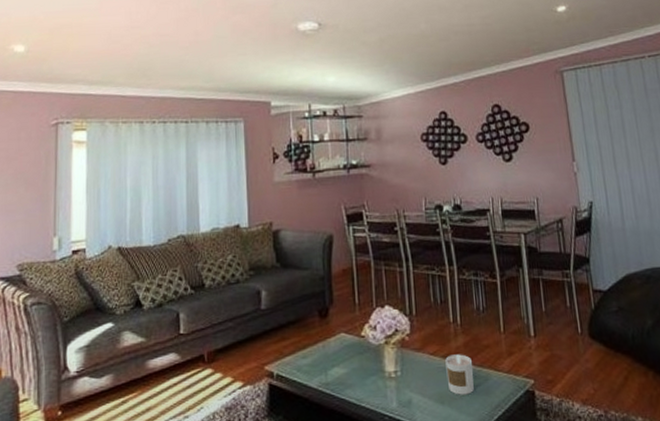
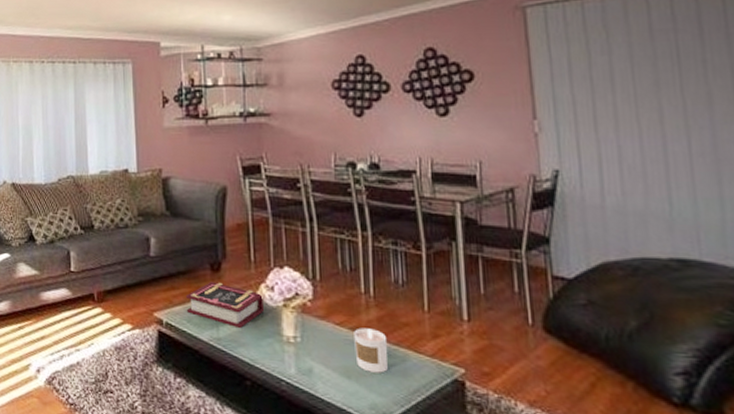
book: none [295,327,368,371] -> present [185,282,264,329]

